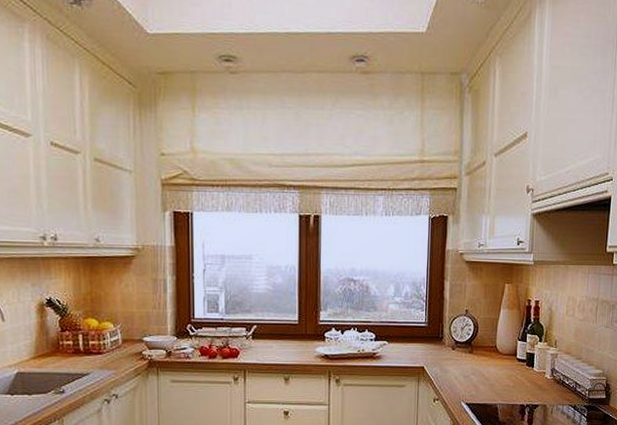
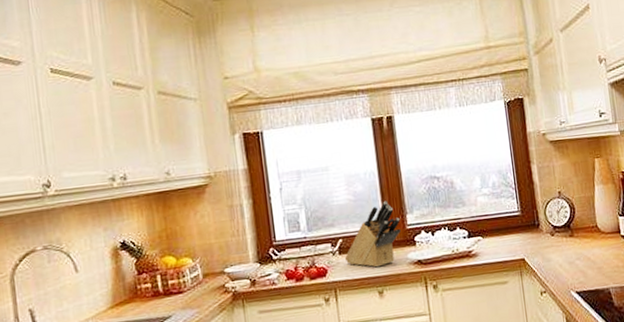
knife block: none [257,295,314,356] -> present [344,200,401,268]

